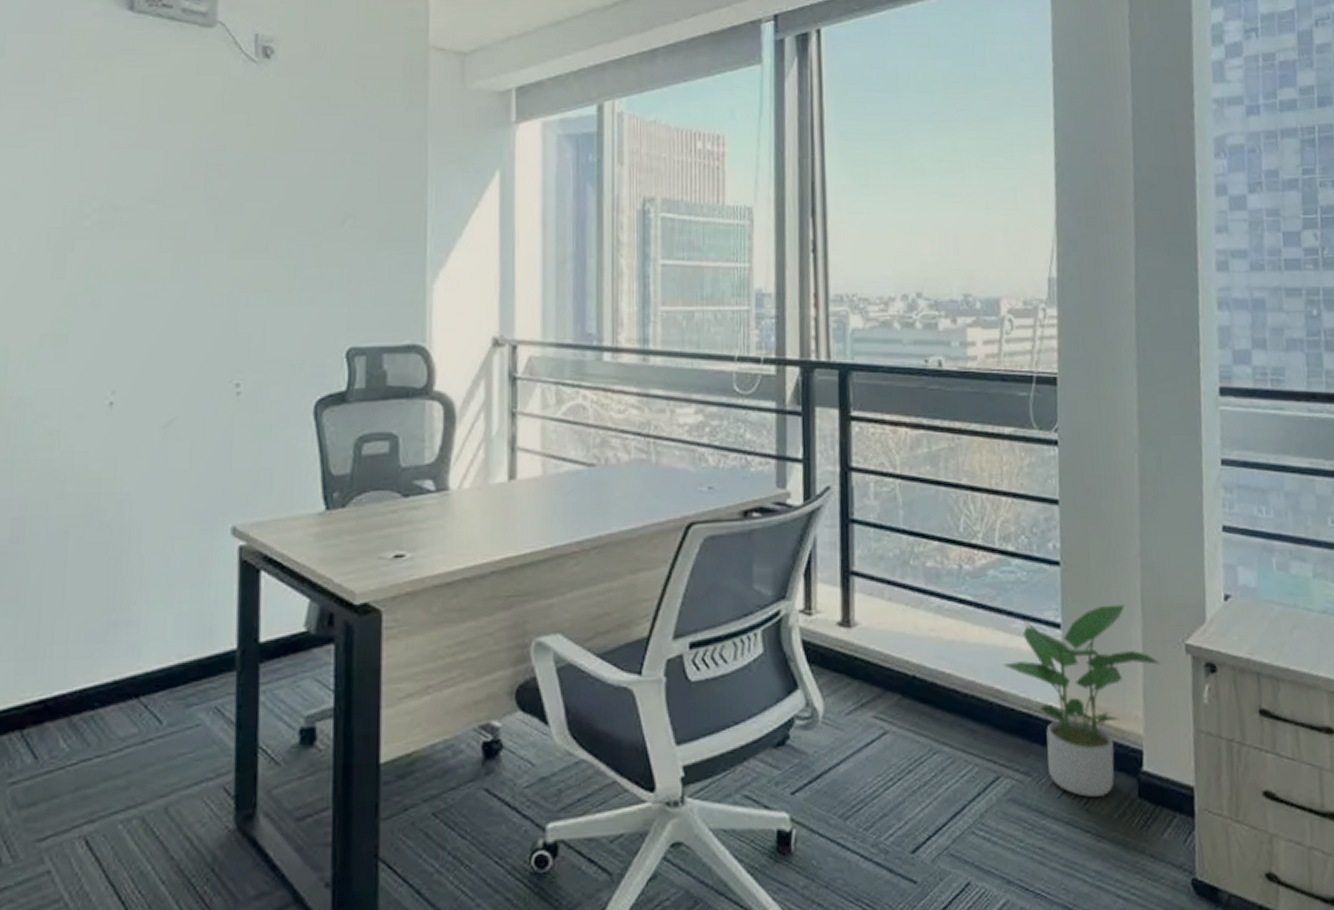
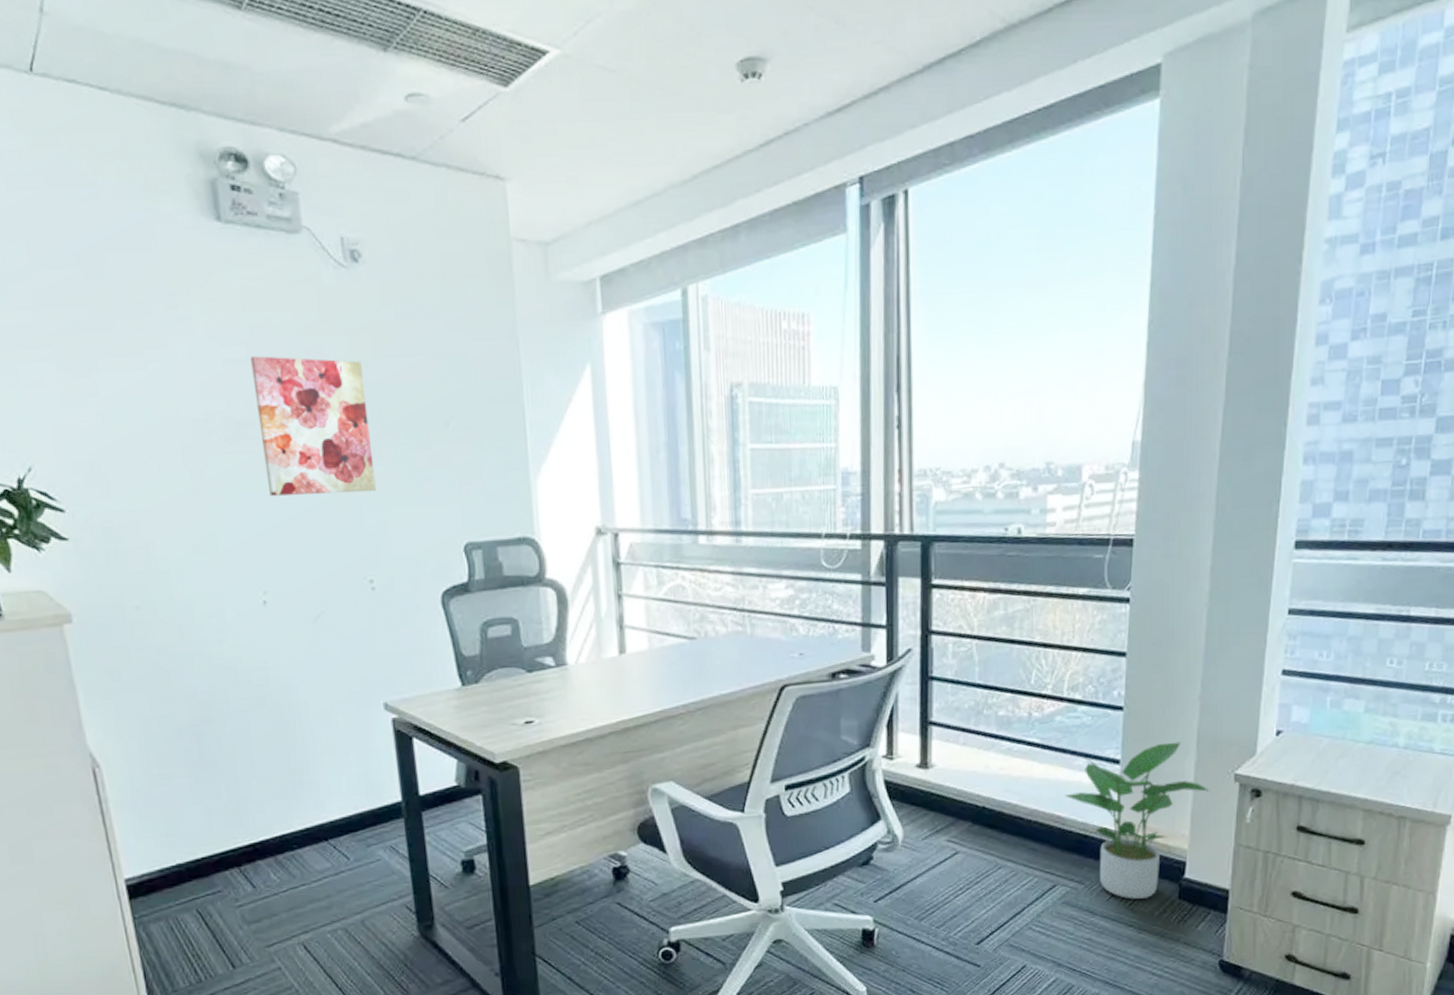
wall art: none [137,142,260,288] -> present [250,356,376,496]

